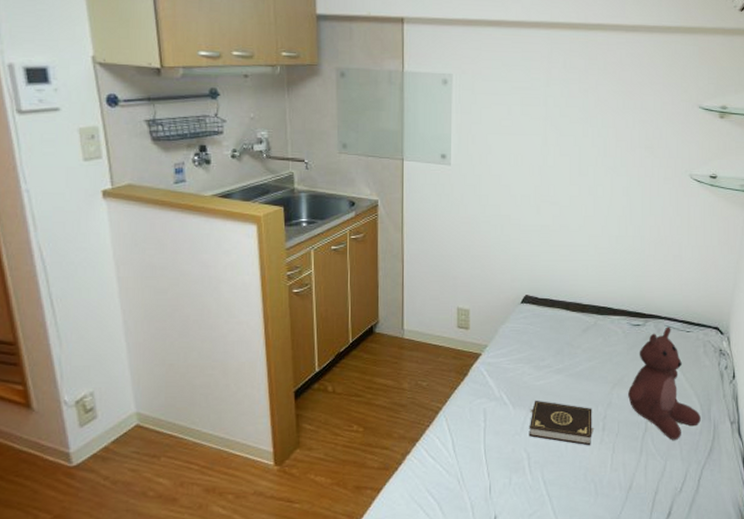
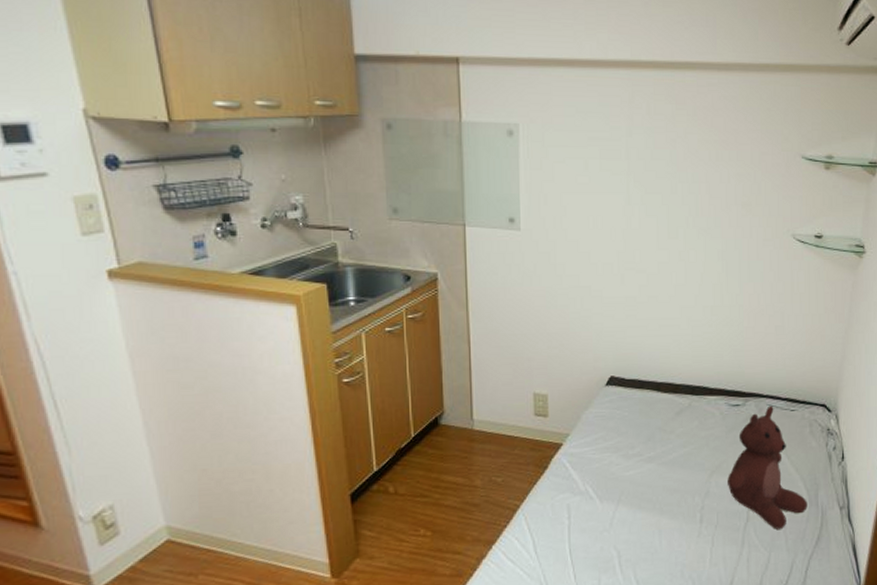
book: present [529,400,595,446] -> none [618,492,692,540]

